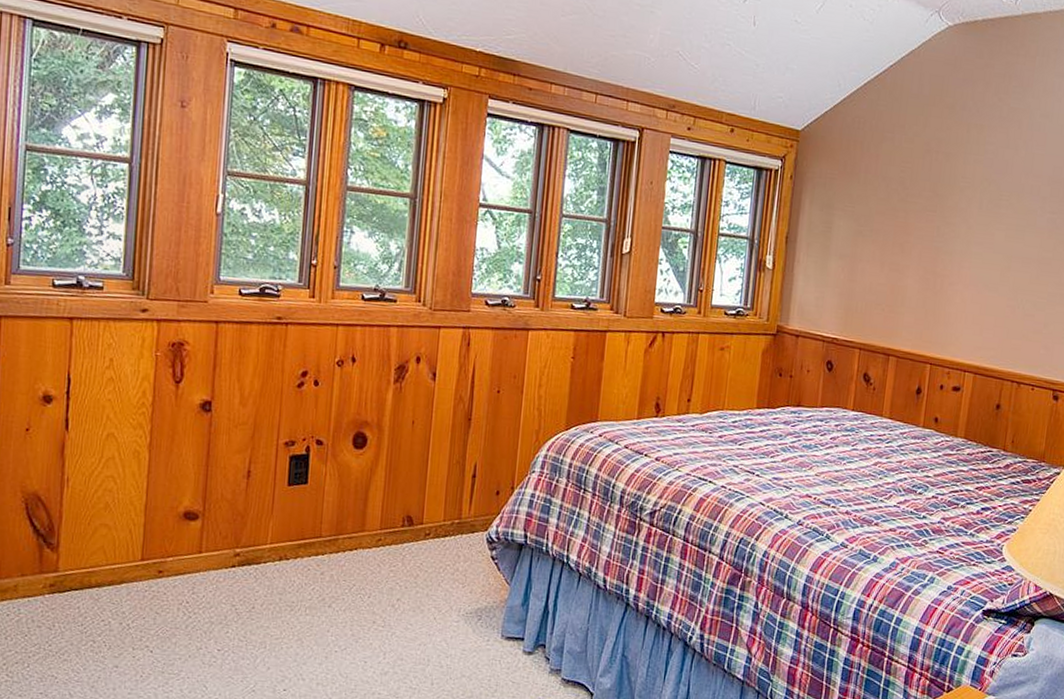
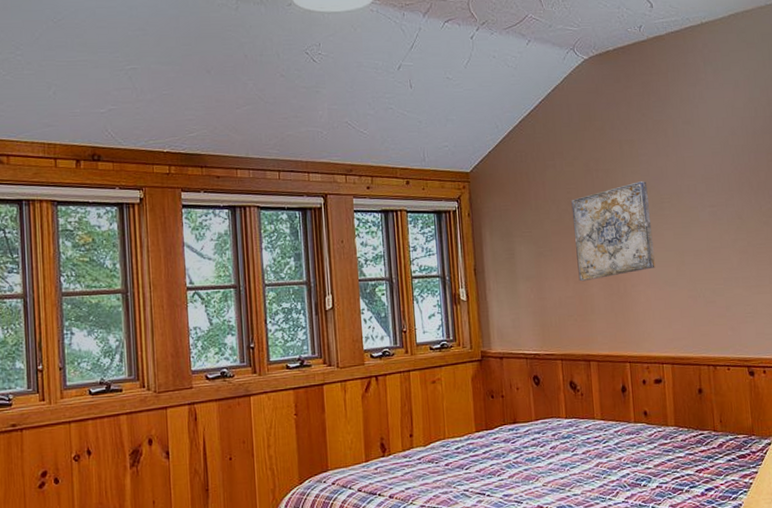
wall art: none [894,172,988,271] -> present [571,181,655,282]

